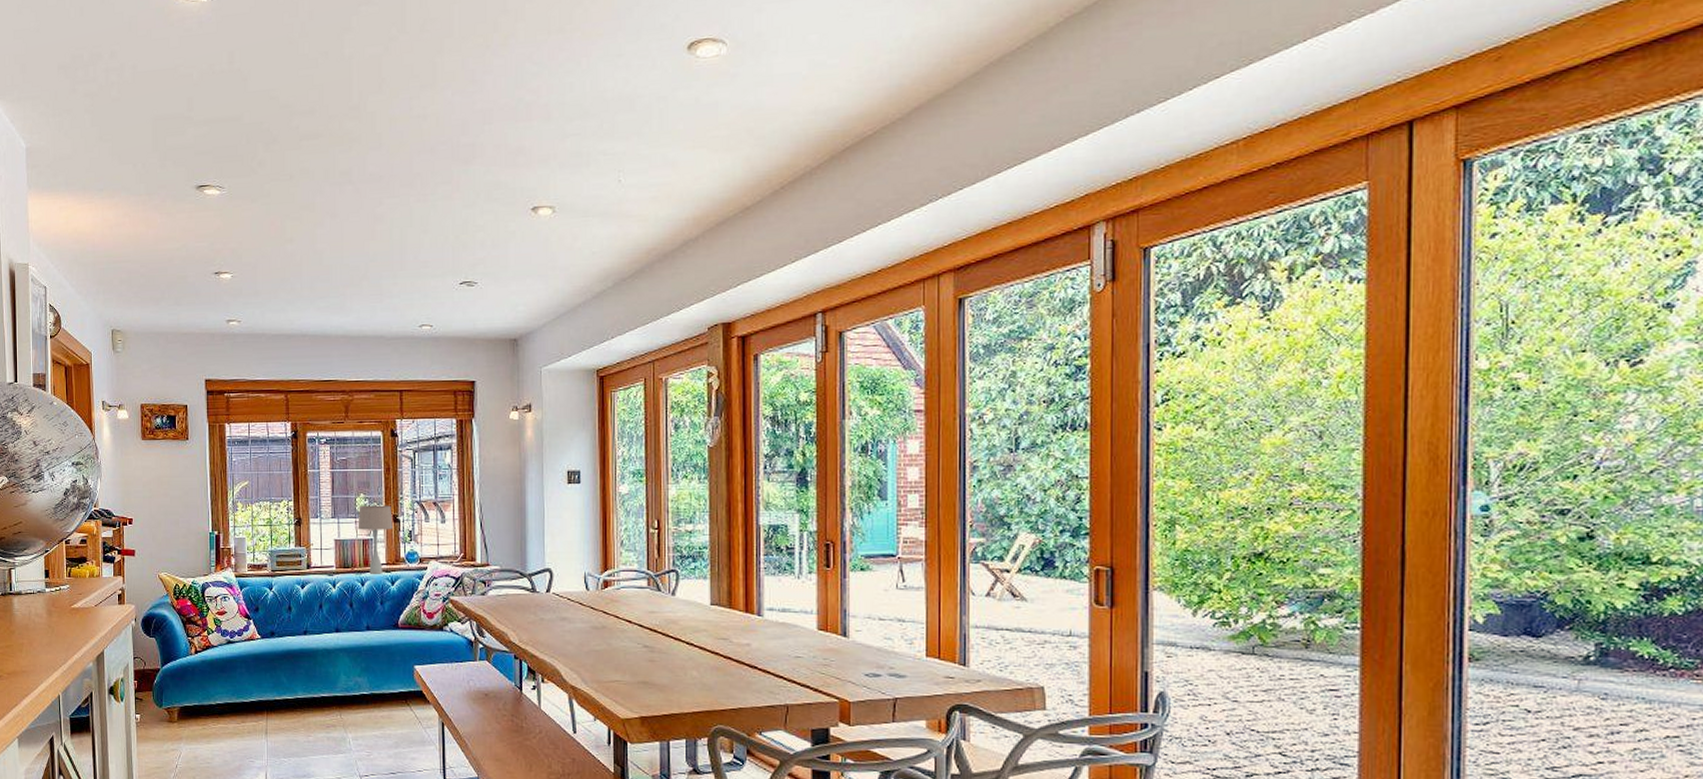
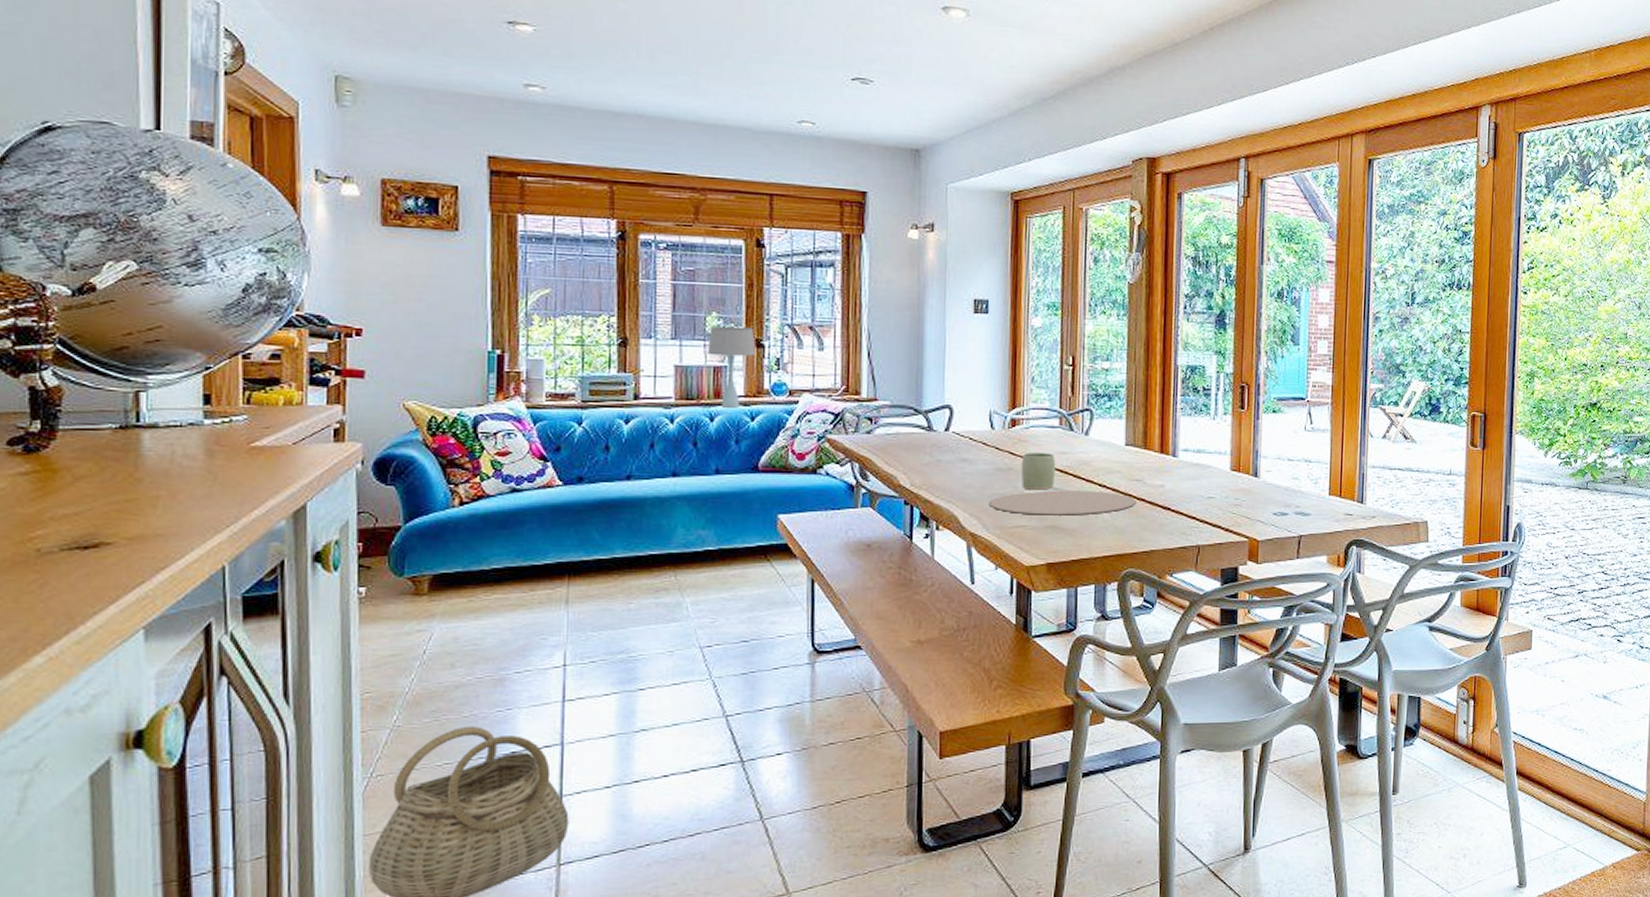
placemat: none [587,647,723,672] -> present [990,490,1137,516]
mug: none [614,612,646,647] -> present [1020,453,1056,490]

